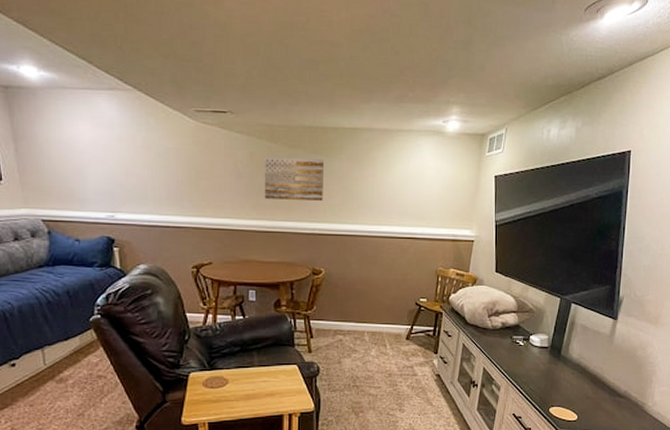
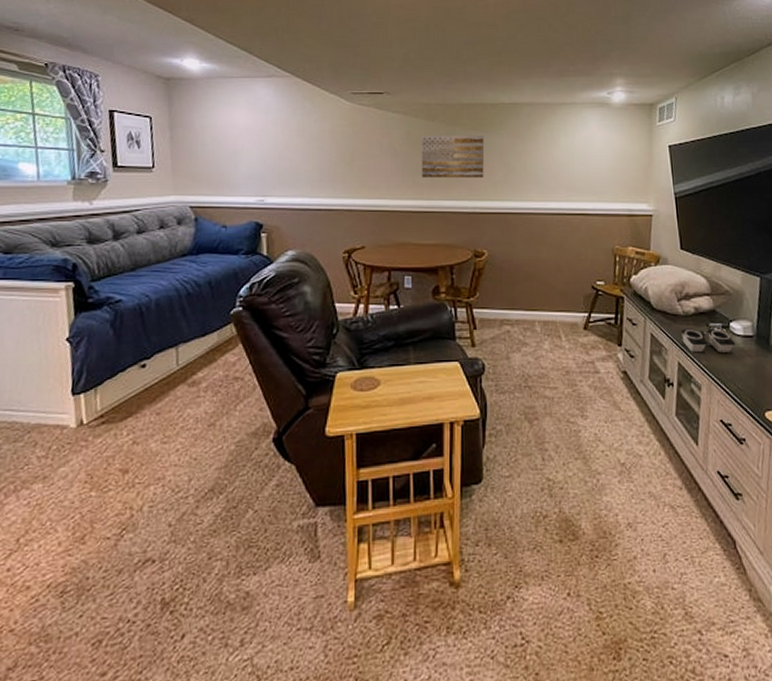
stereo: none [489,340,533,360] -> present [681,328,736,353]

